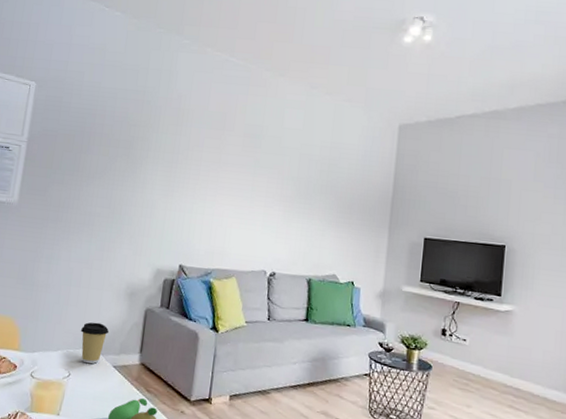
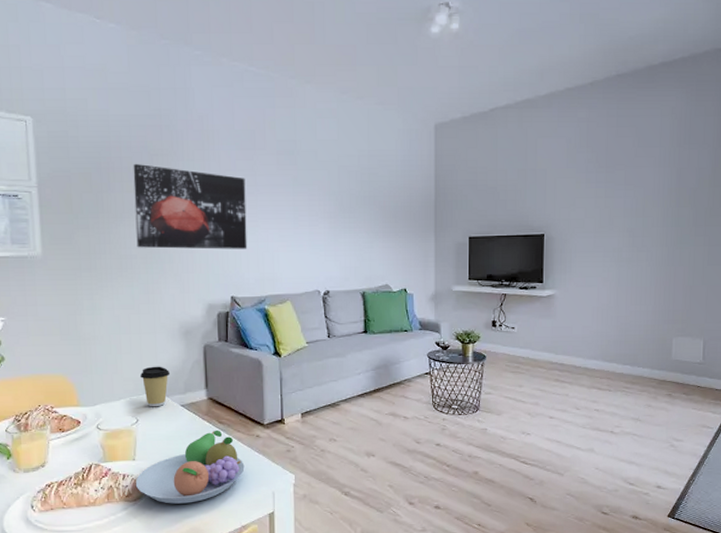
wall art: none [101,130,211,221] -> present [133,163,248,249]

